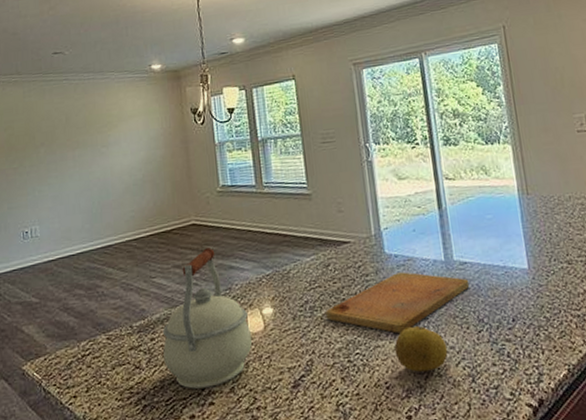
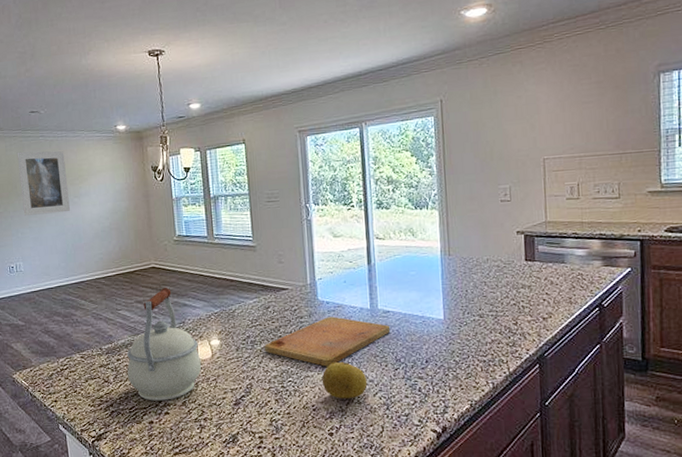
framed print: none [36,95,97,171] -> present [16,151,70,216]

